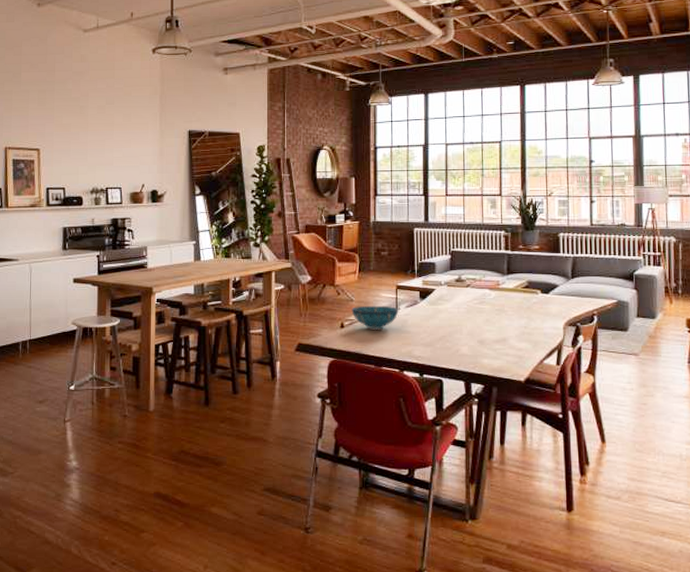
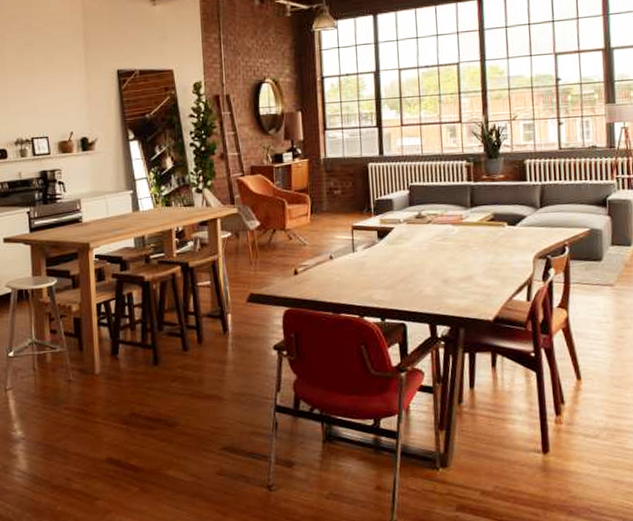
decorative bowl: present [351,305,399,330] -> none [305,248,356,275]

